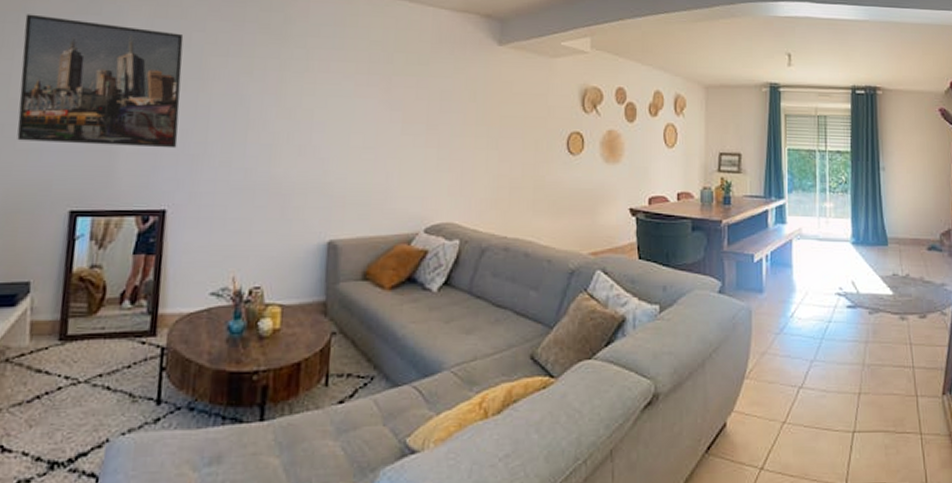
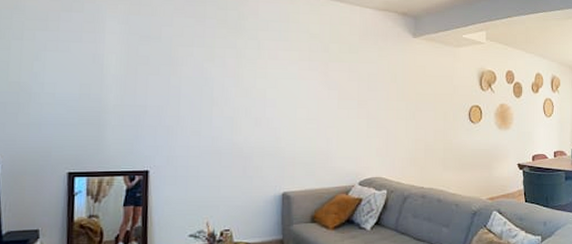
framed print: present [17,14,184,149] -> none [17,11,155,121]

